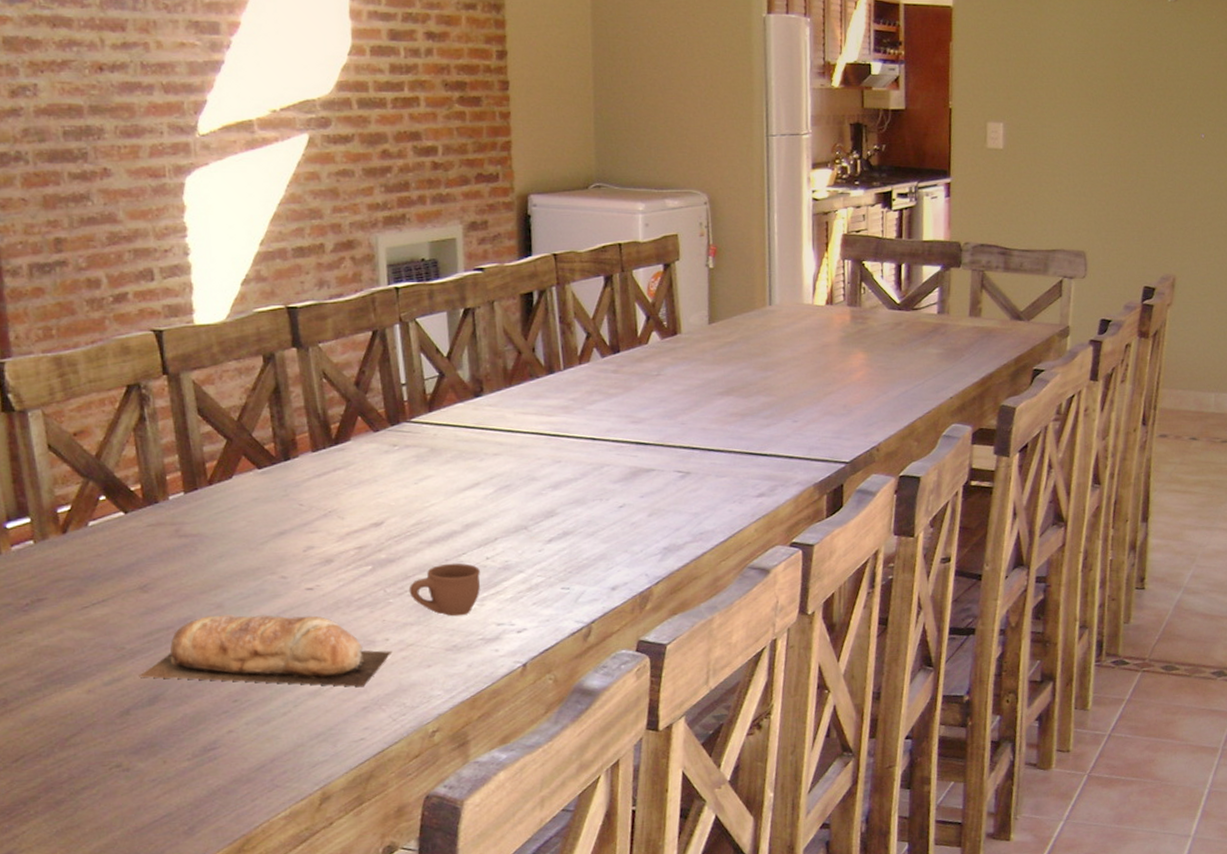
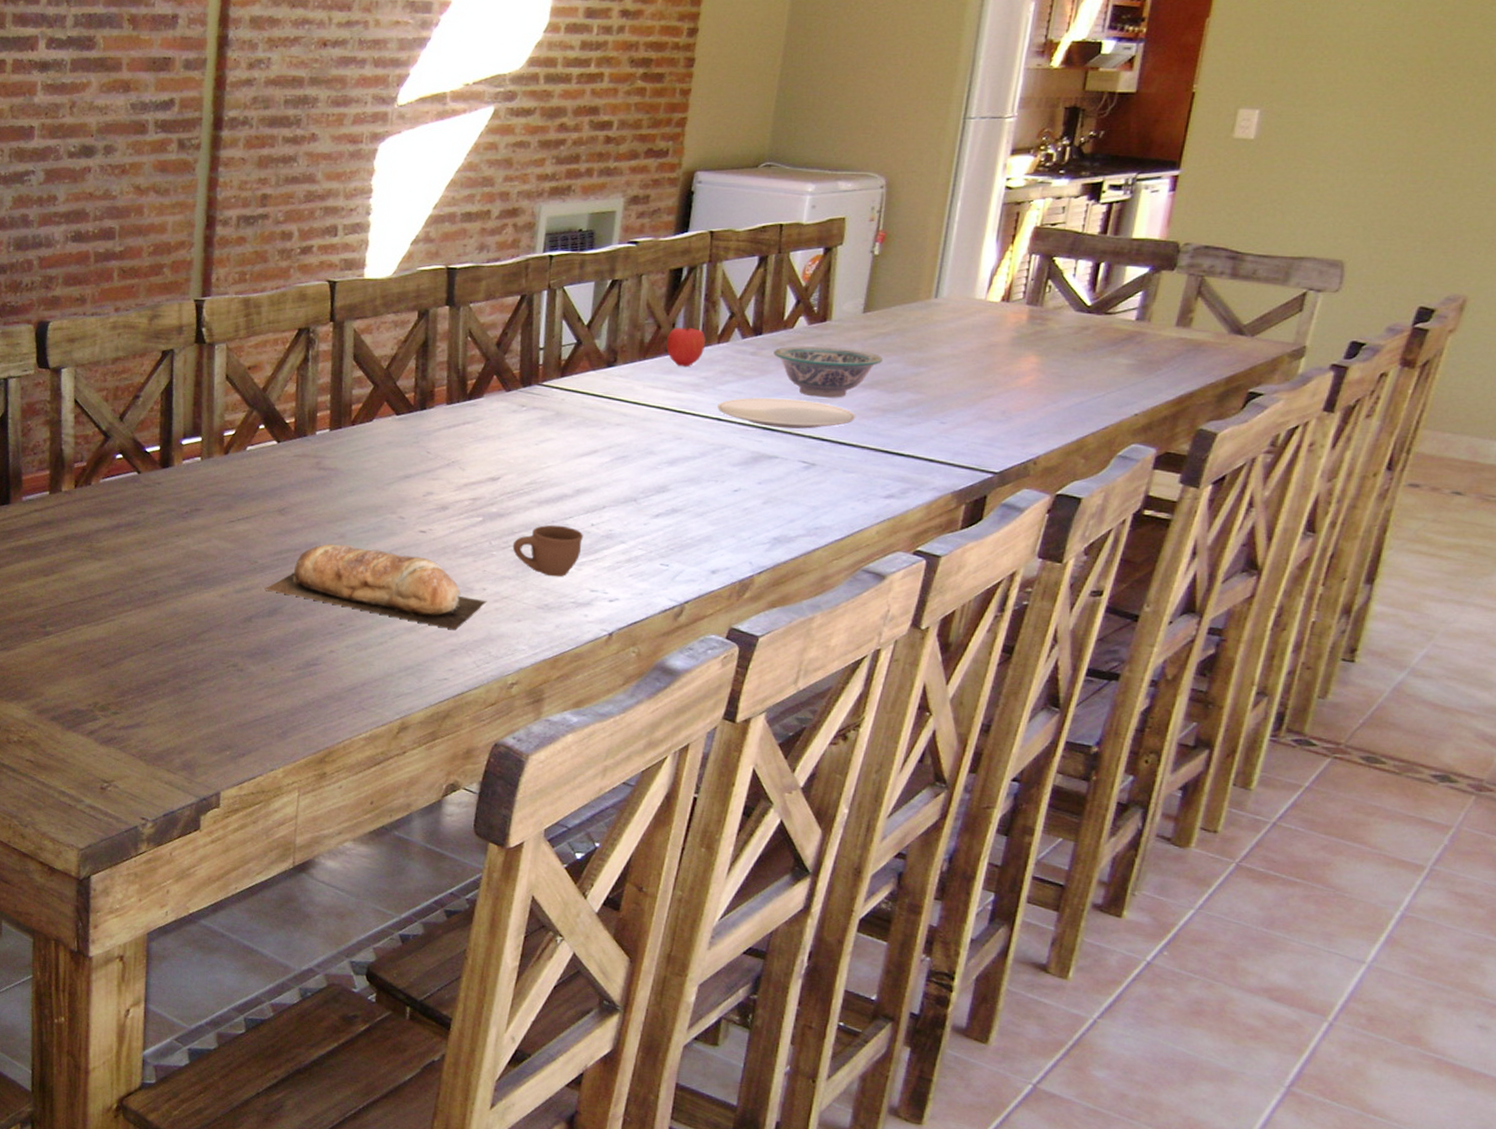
fruit: none [529,348,568,391] -> present [666,324,706,368]
plate: none [589,412,719,441] -> present [717,397,856,429]
bowl: none [633,359,734,409] -> present [773,346,884,398]

